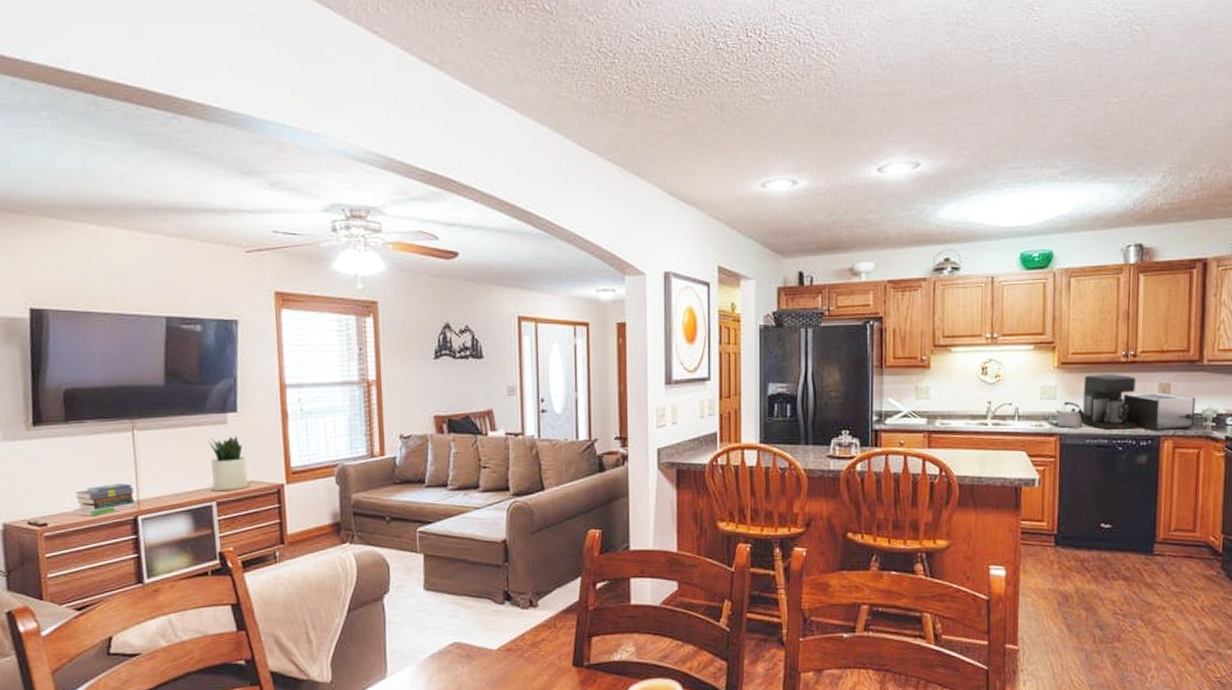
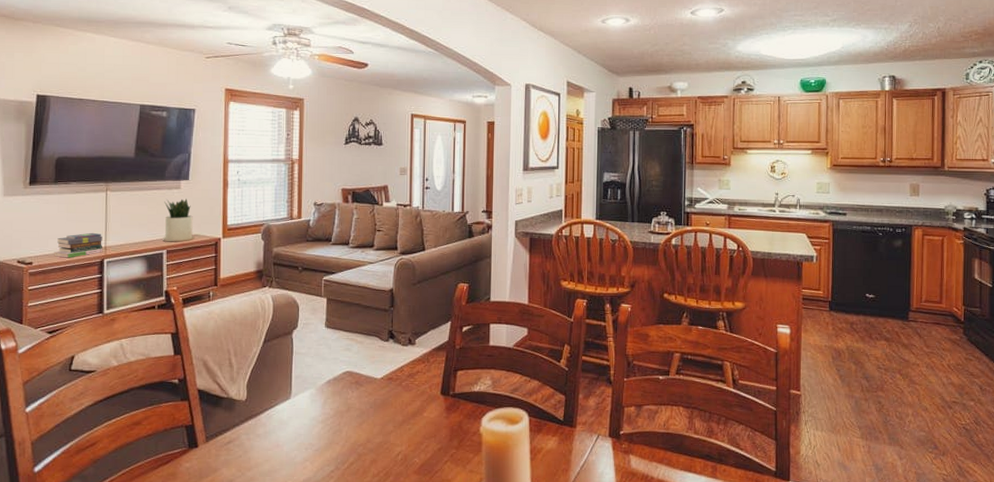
kettle: present [1056,402,1084,429] -> none [829,196,851,217]
coffee maker: present [1082,374,1137,431] -> none [850,175,894,220]
toaster: present [1123,392,1195,431] -> none [882,191,939,222]

